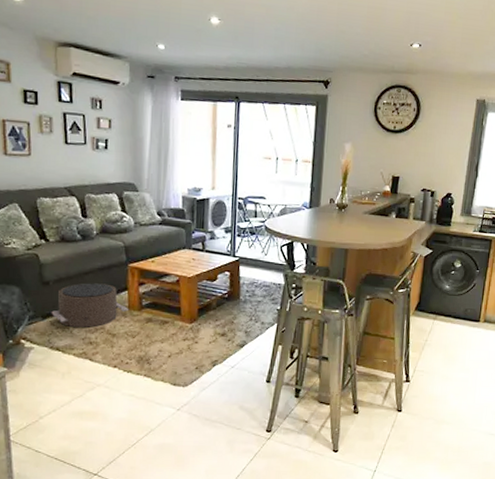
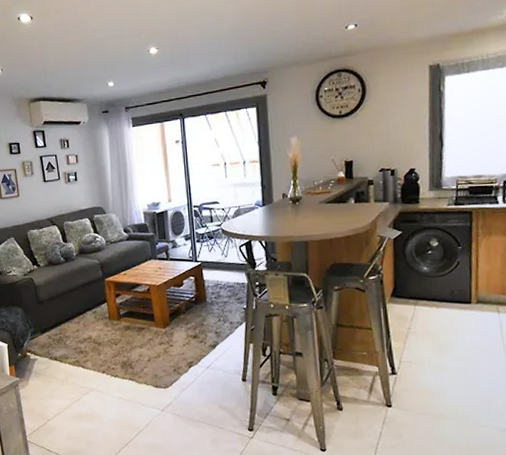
pouf: present [51,283,129,328] -> none [47,298,110,339]

